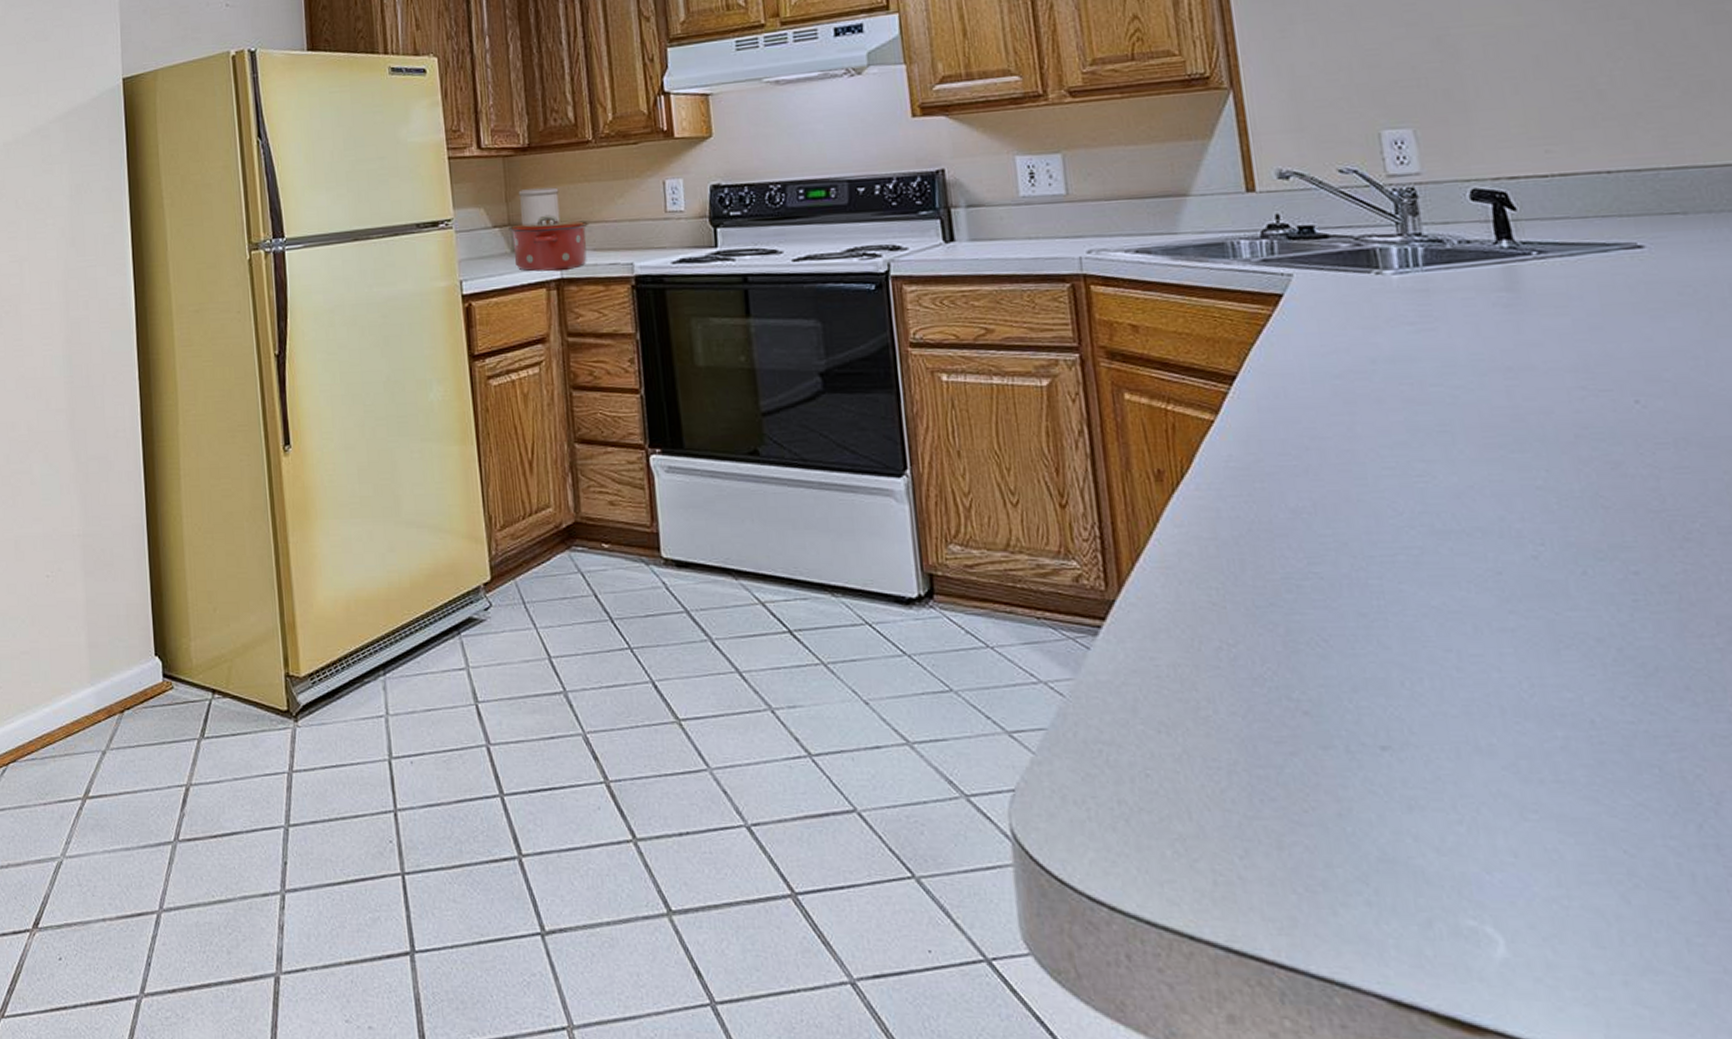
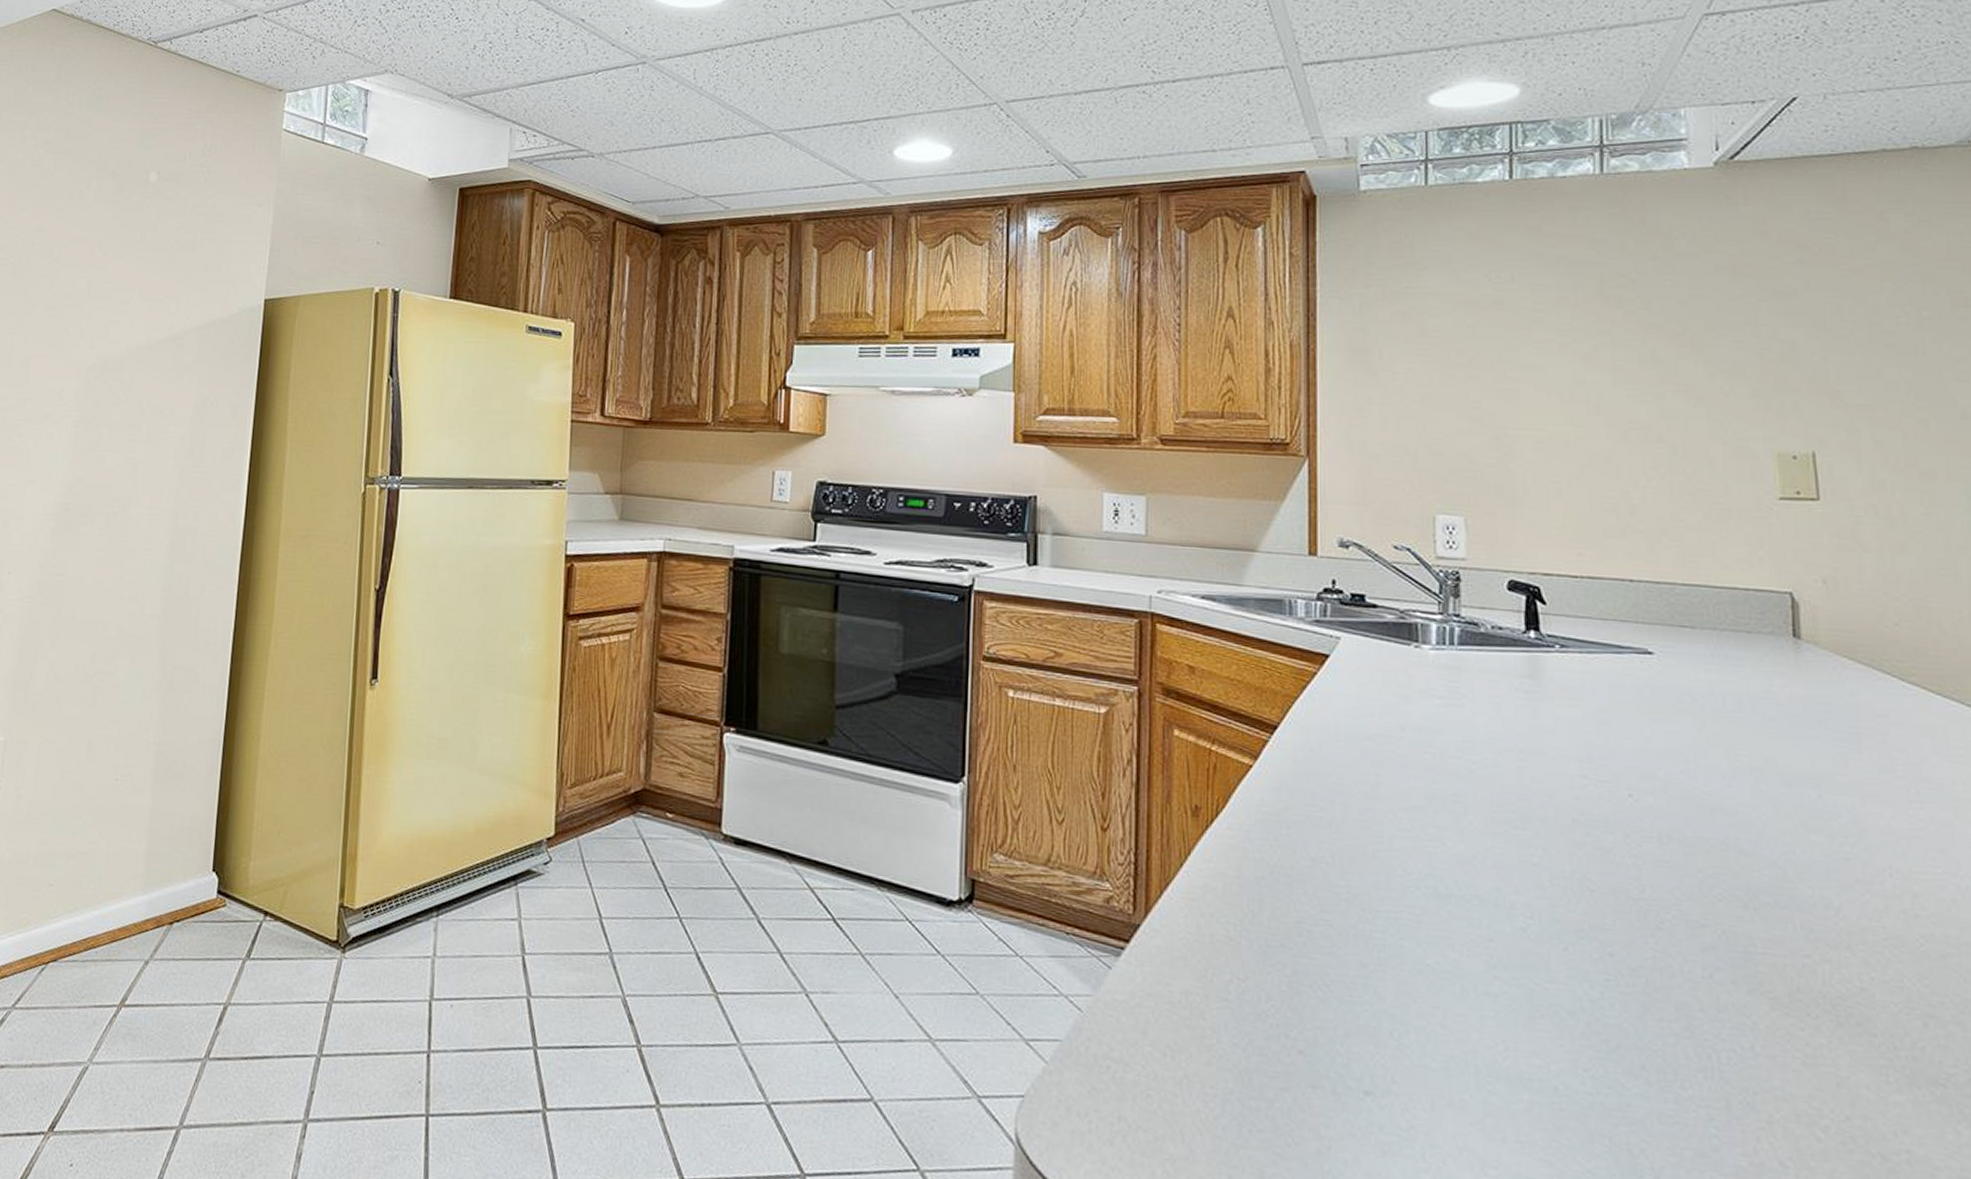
casserole: present [507,214,590,272] -> none [618,488,698,544]
canister: present [518,187,560,225] -> none [632,461,673,497]

